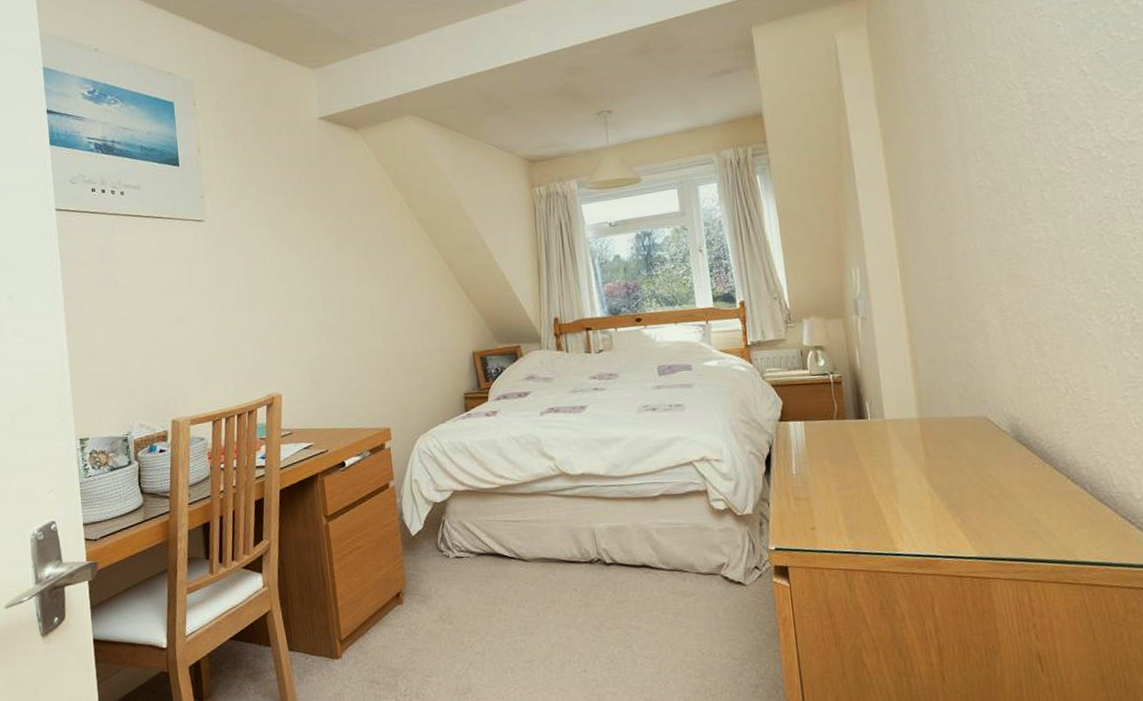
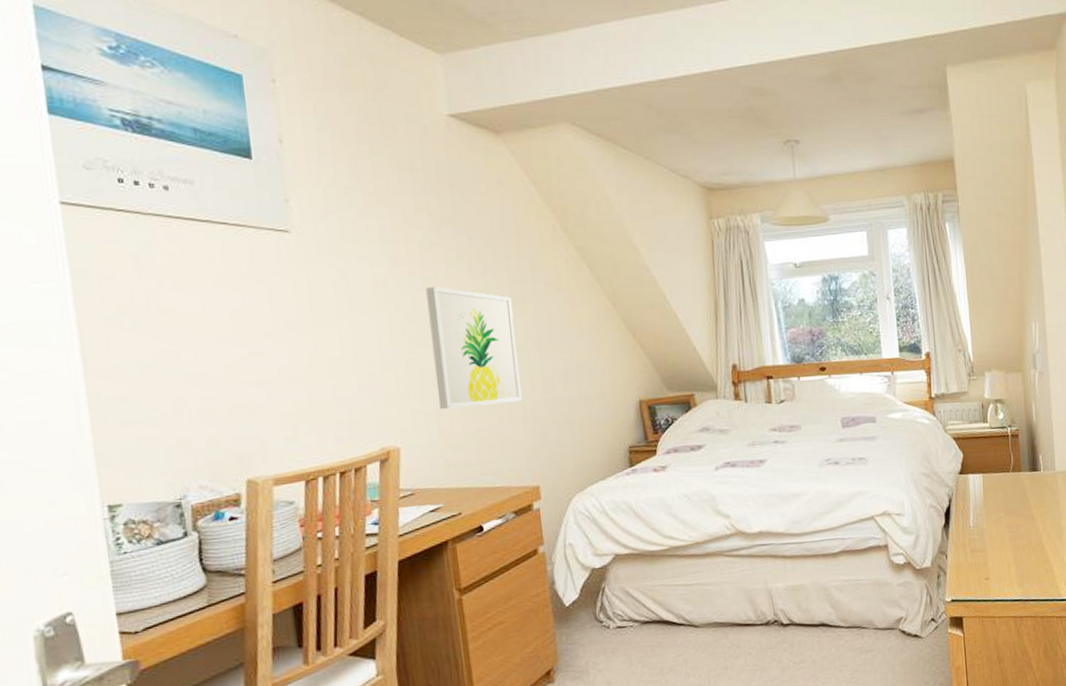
wall art: none [302,259,377,362] -> present [426,287,523,410]

